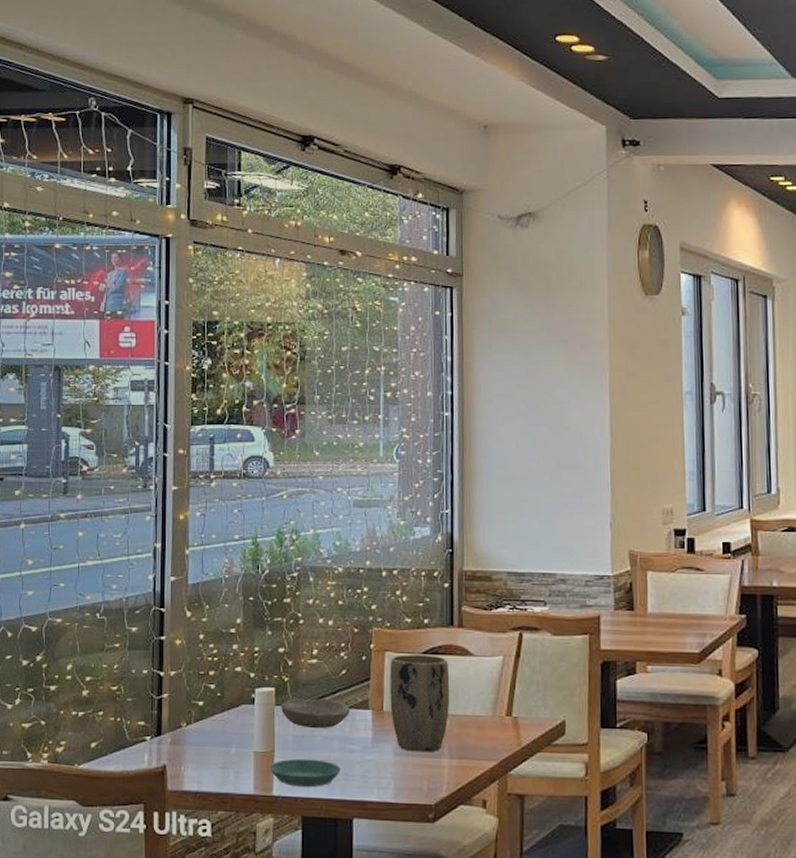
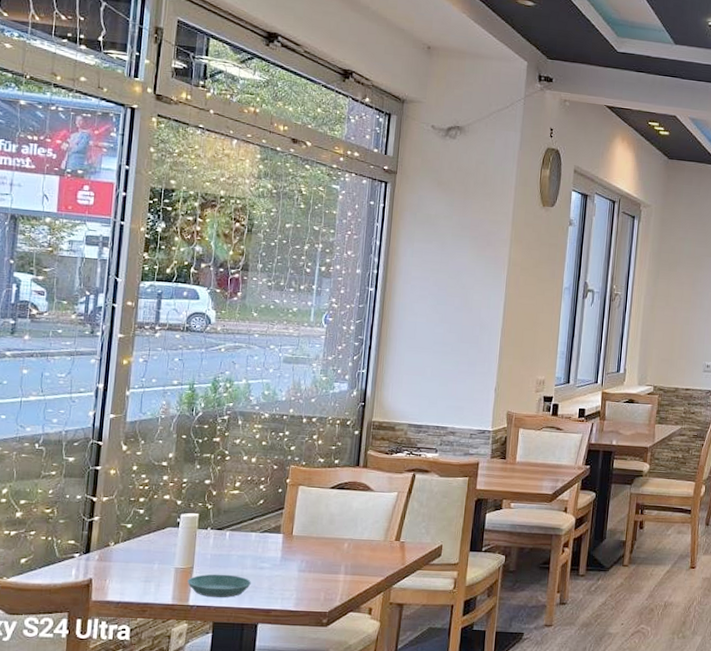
bowl: present [281,698,351,729] -> none [203,523,265,549]
plant pot: present [390,654,450,753] -> none [299,488,352,570]

